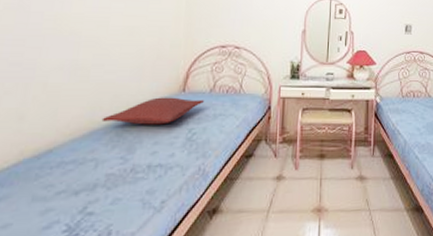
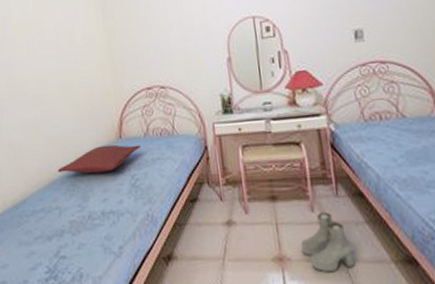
boots: none [338,169,379,221] -> present [300,212,356,273]

